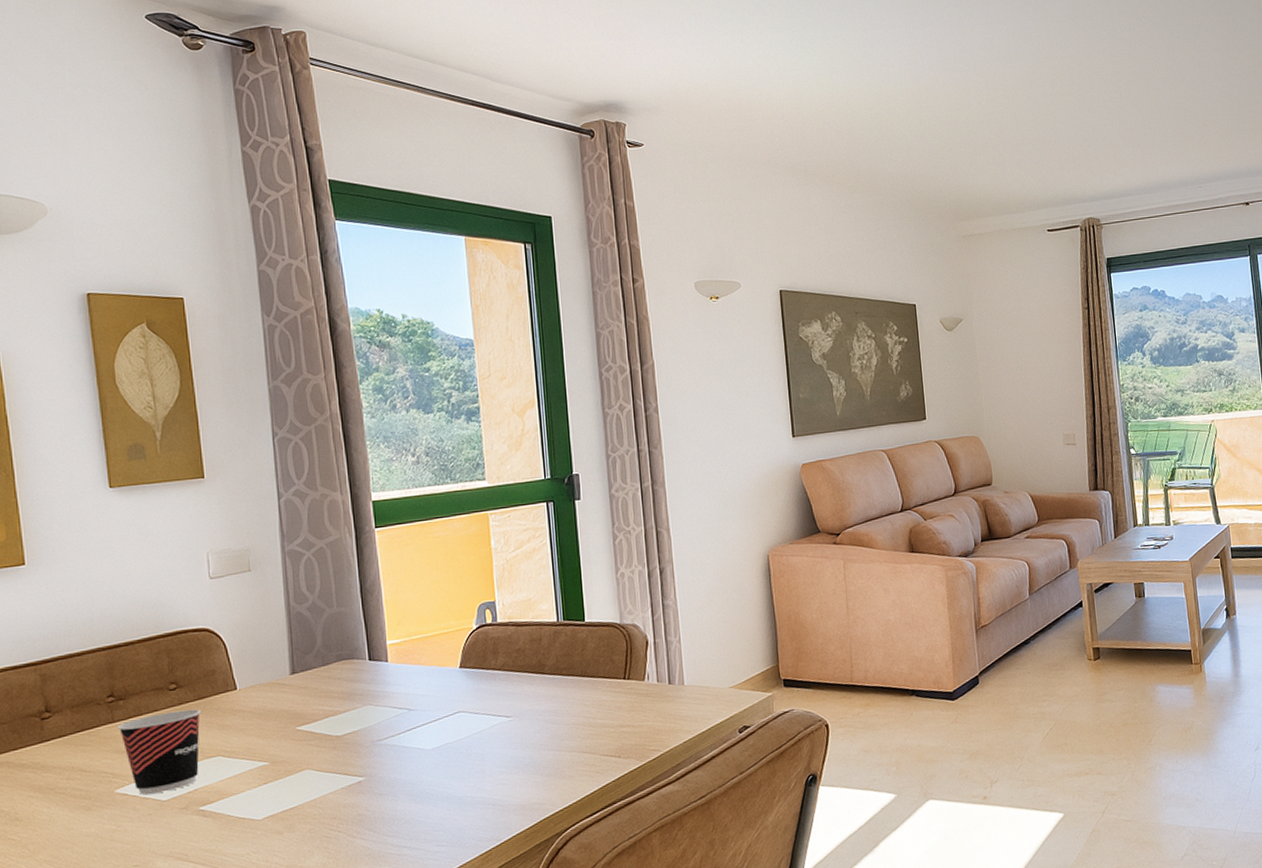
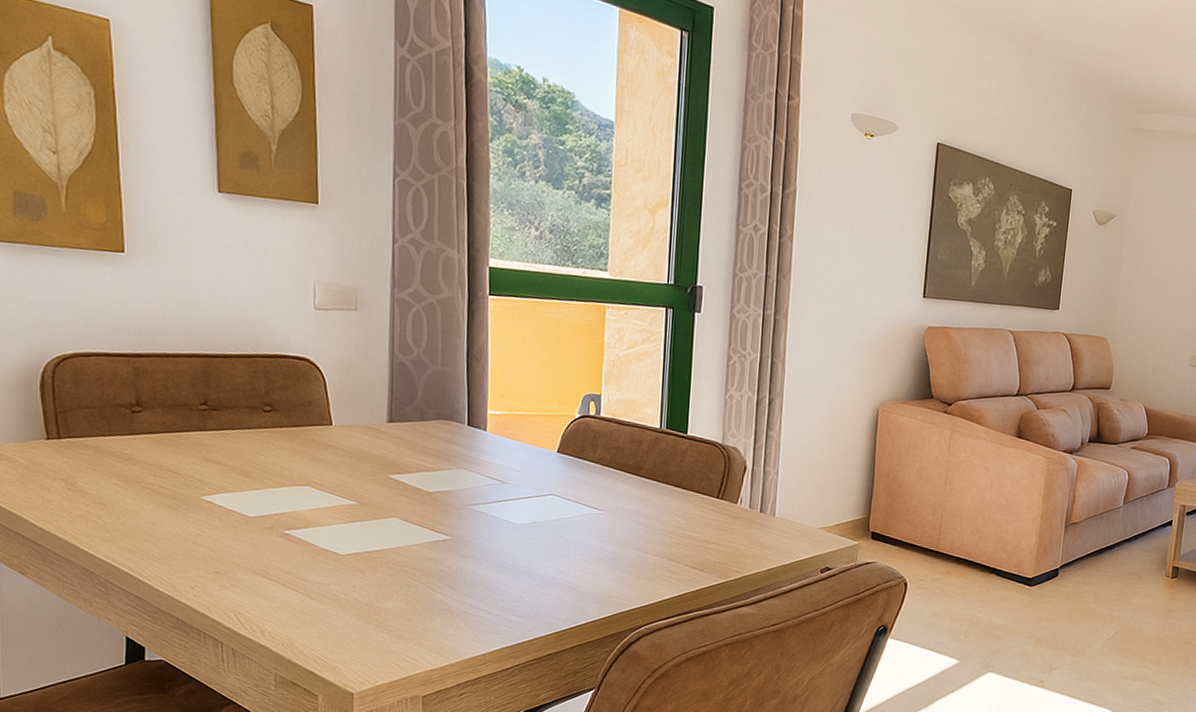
cup: present [118,709,202,795] -> none [209,431,295,509]

